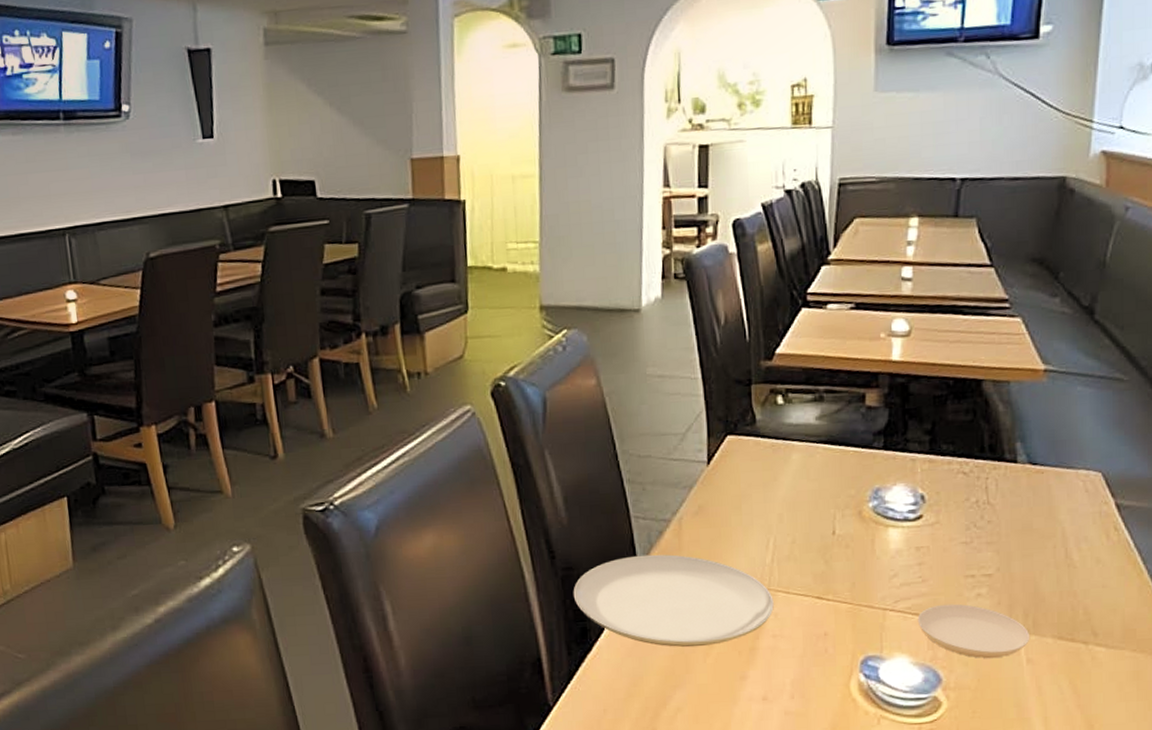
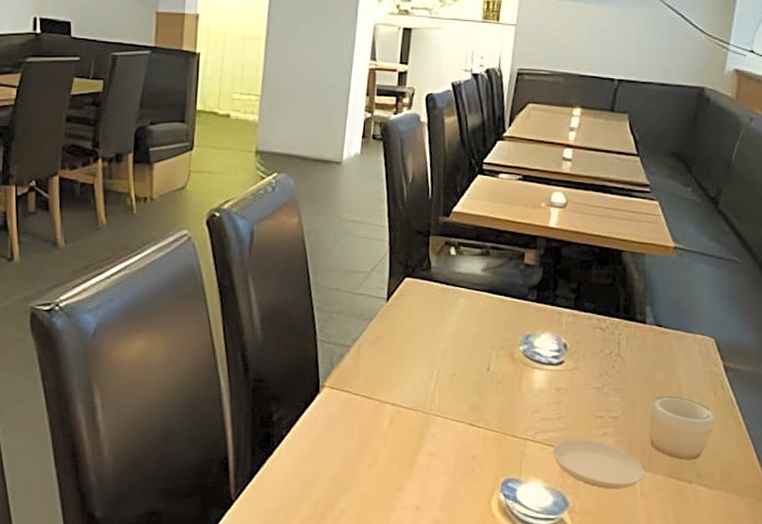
plate: present [573,554,774,647] -> none [261,374,433,459]
cup: none [1031,544,1112,618] -> present [649,396,717,460]

